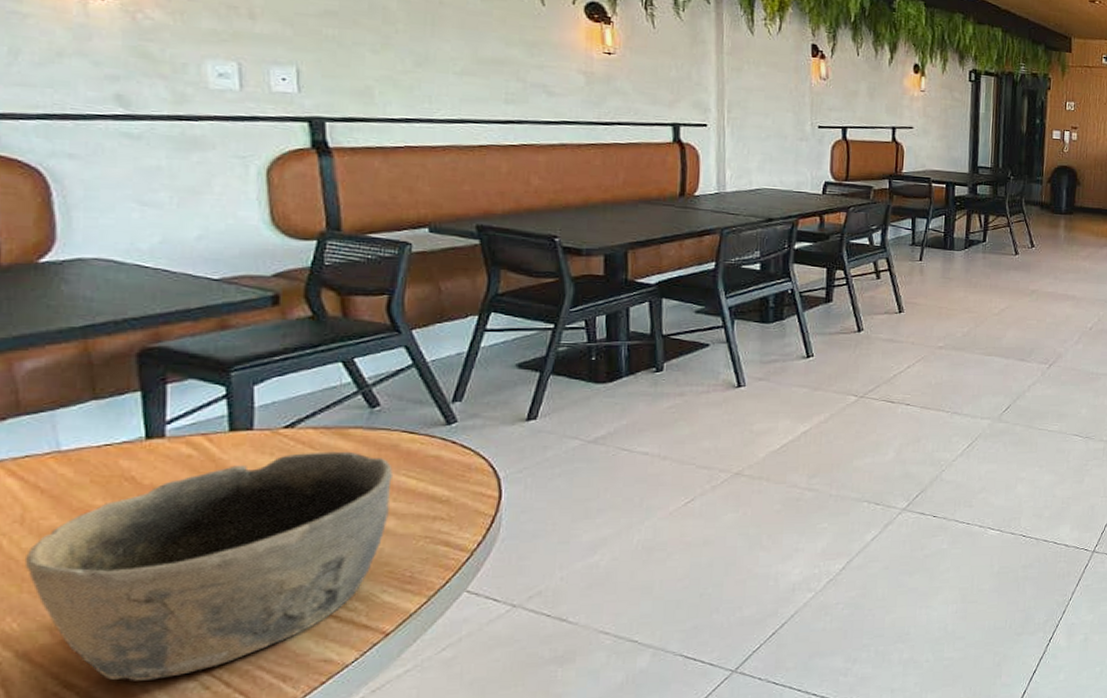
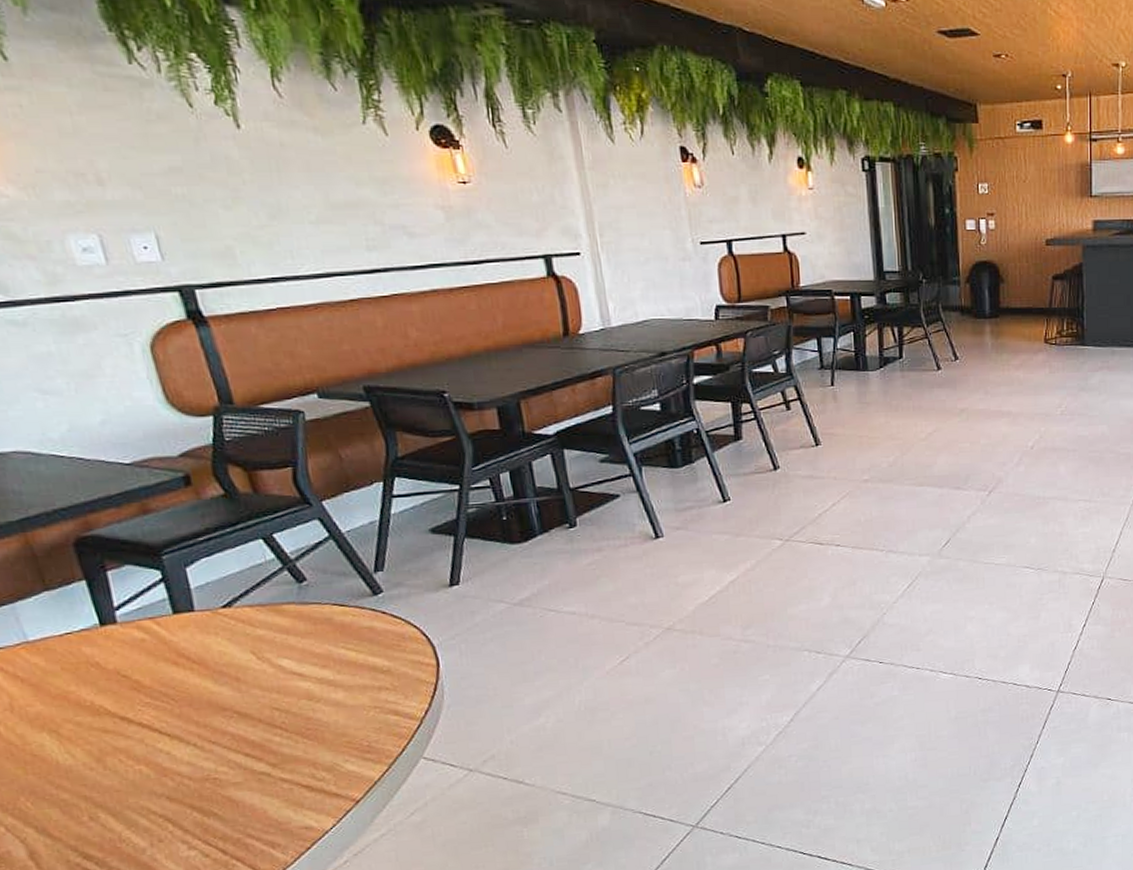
bowl: present [26,451,394,681] -> none [22,627,337,851]

